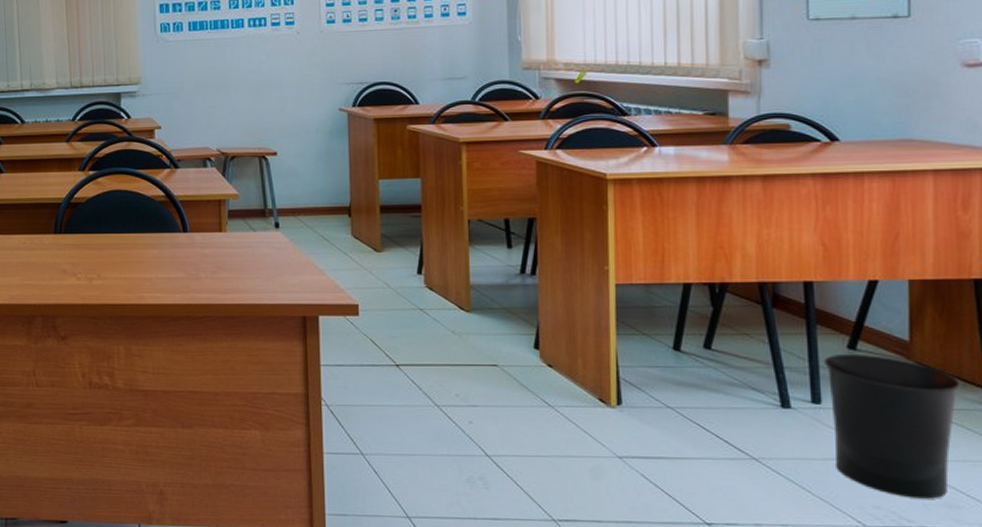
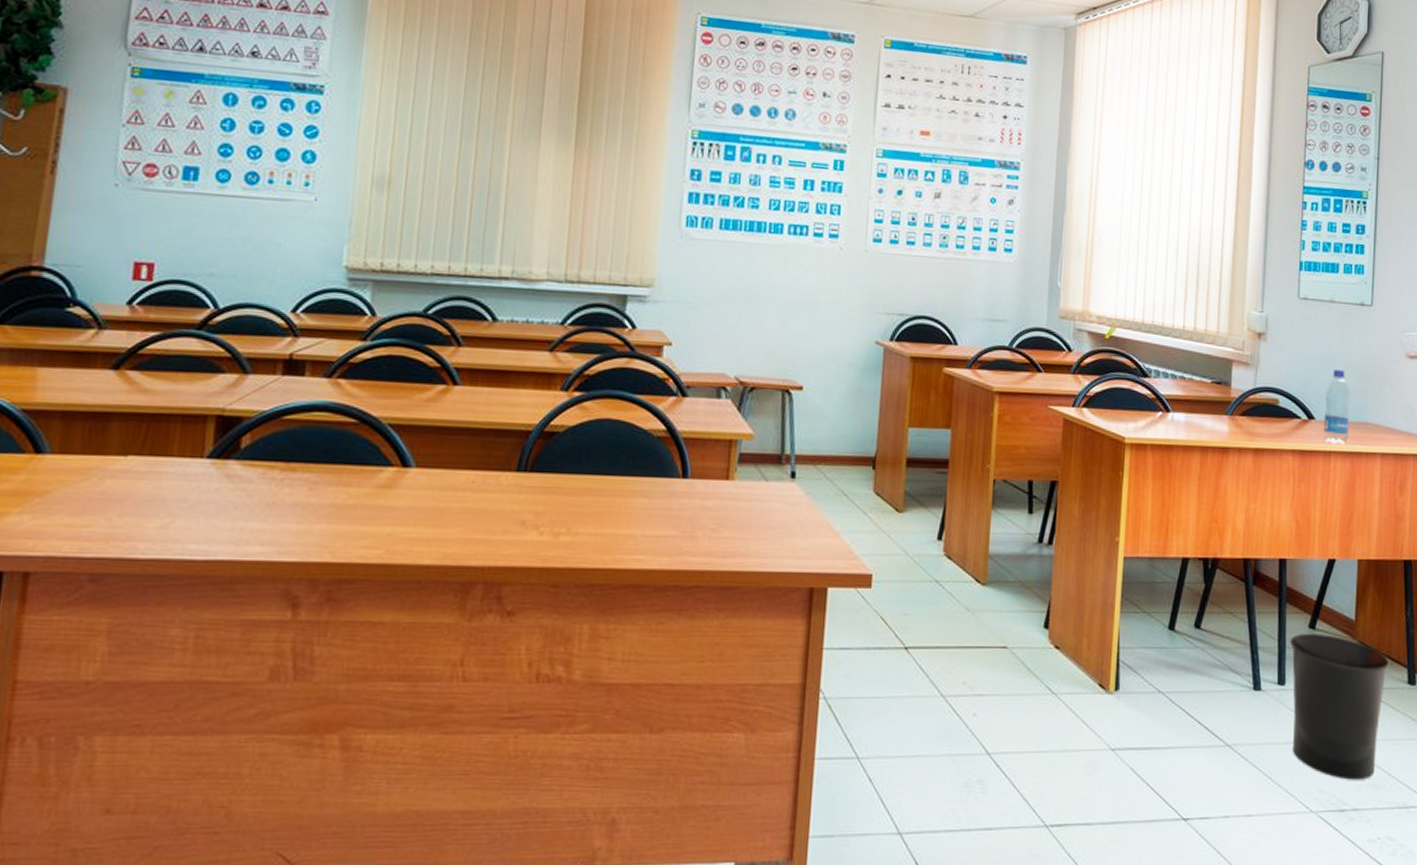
bottle: none [851,87,887,165] -> present [1323,369,1351,445]

